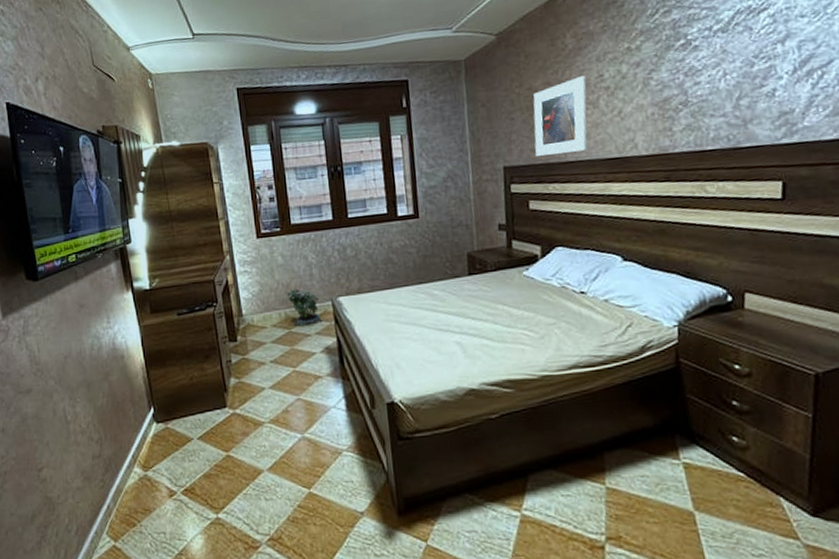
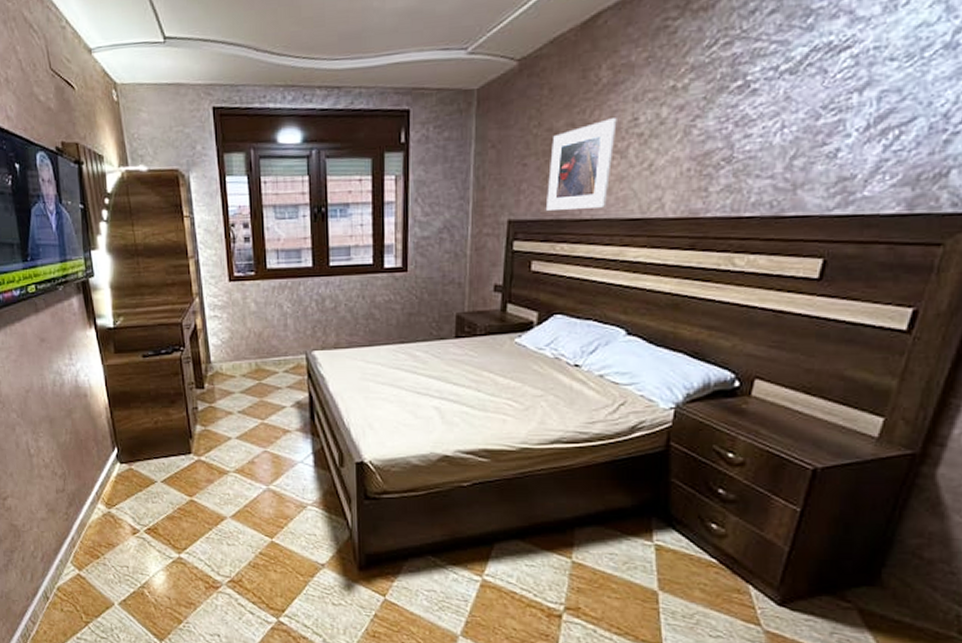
potted plant: present [287,288,323,326] -> none [259,338,295,378]

